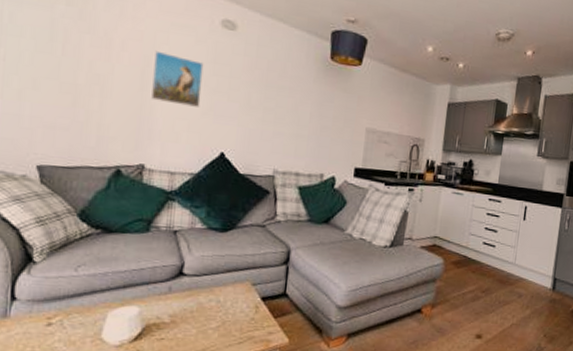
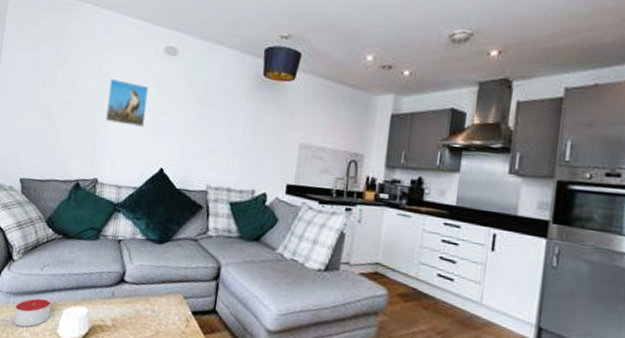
candle: none [40,301,91,338] -> present [13,297,51,327]

